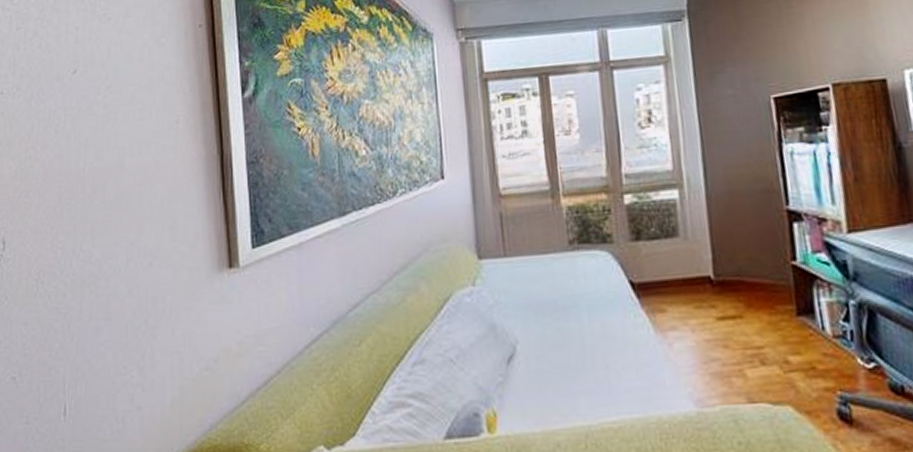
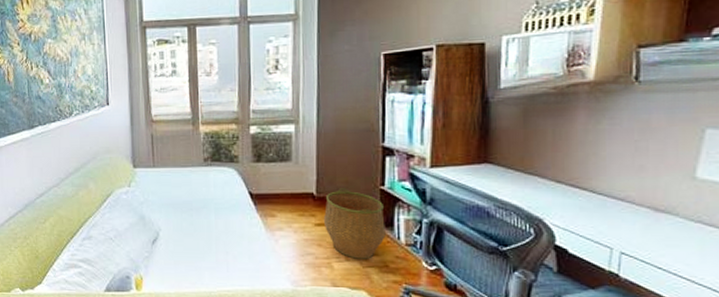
basket: none [726,267,807,362] -> present [323,188,386,259]

